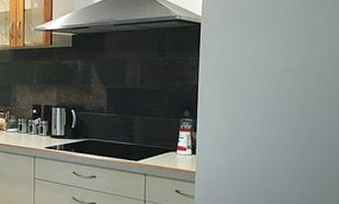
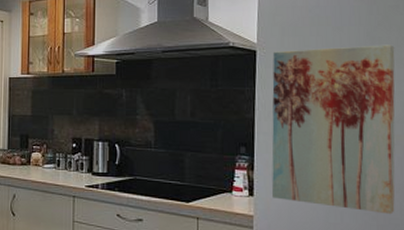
wall art: none [212,15,329,169] -> present [271,45,395,215]

